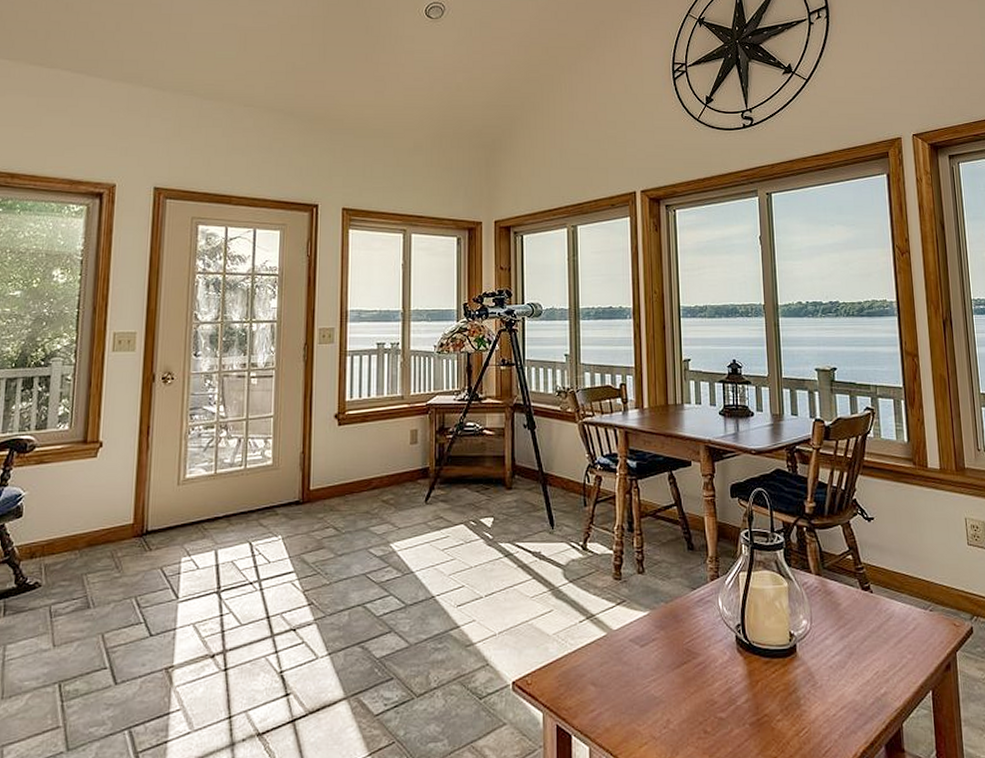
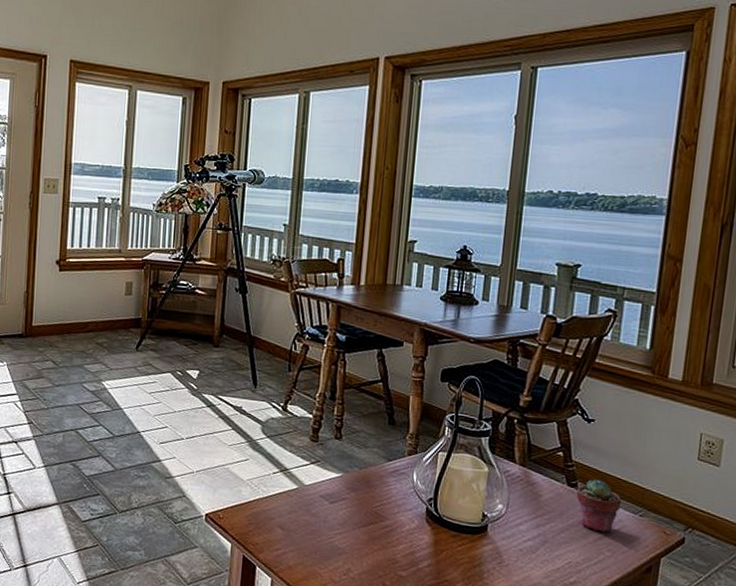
potted succulent: none [870,578,912,634] -> present [576,479,622,533]

